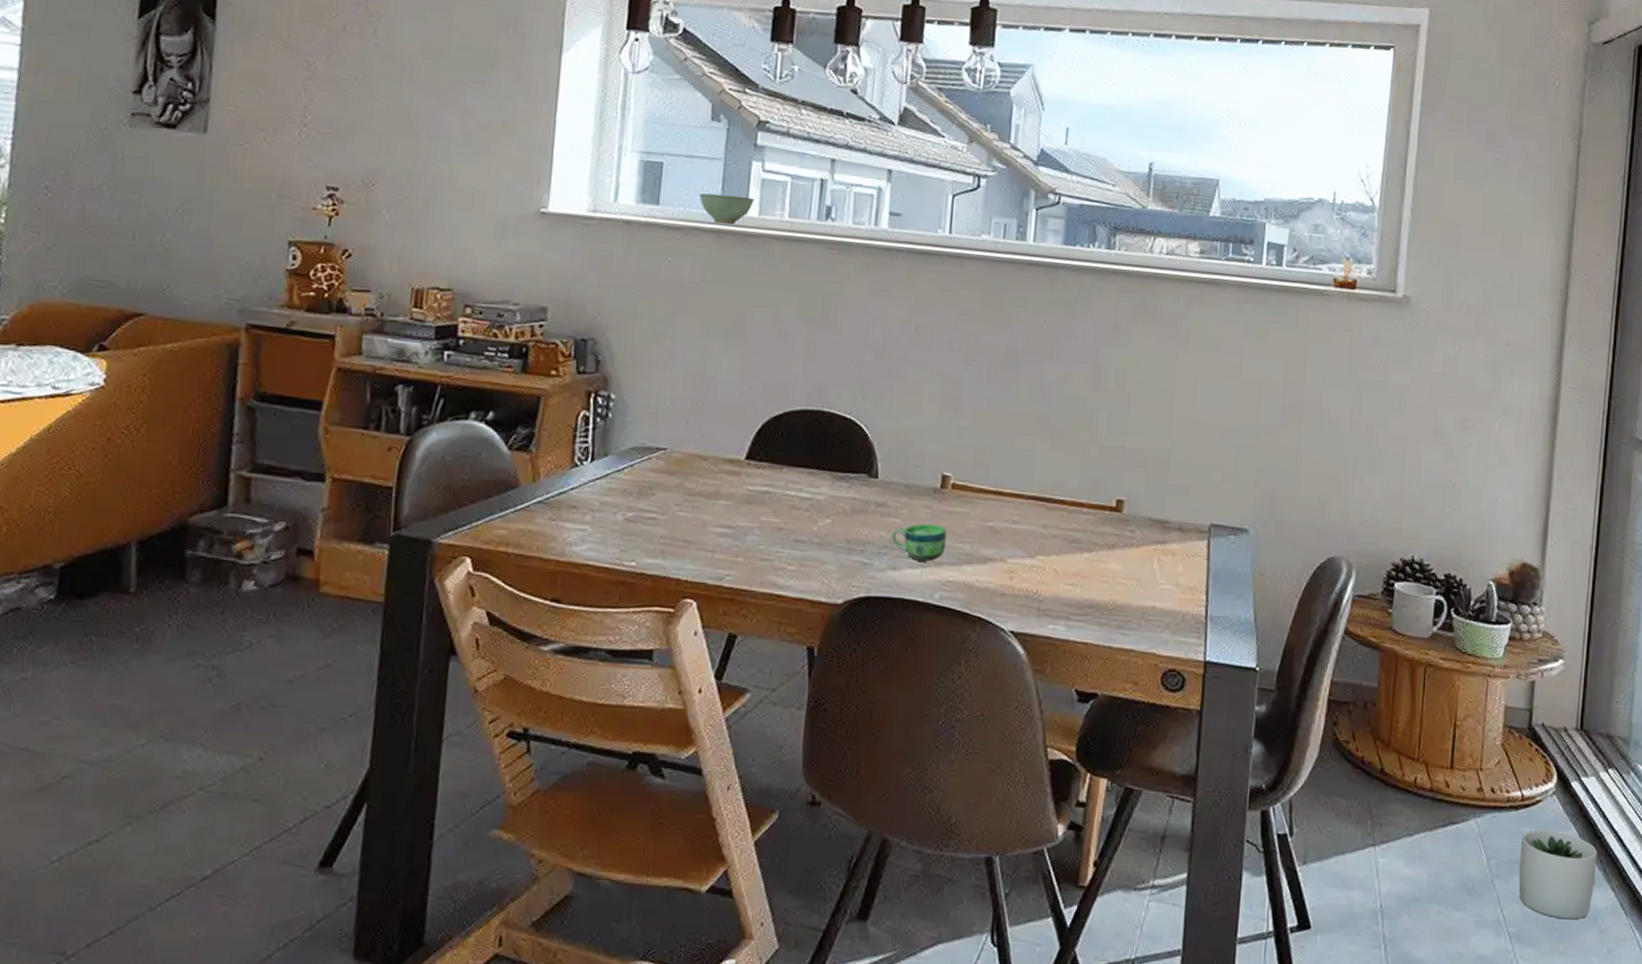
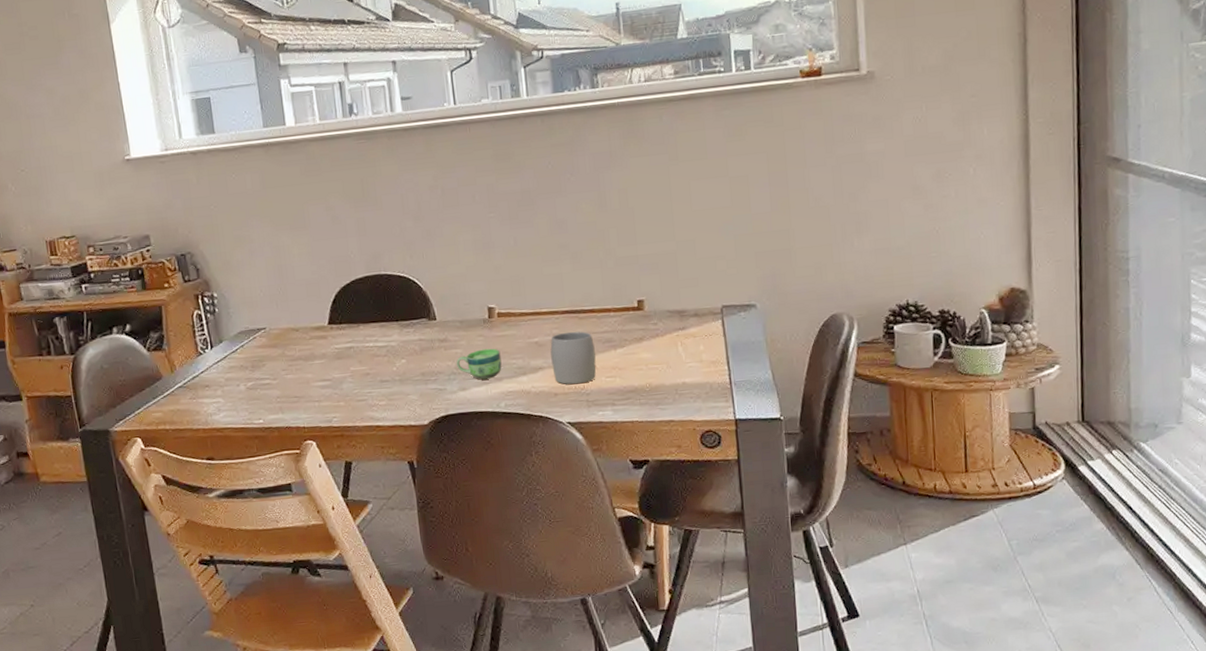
bowl: present [699,193,754,225] -> none [245,110,289,139]
mug: none [1004,521,1059,587] -> present [550,331,596,385]
planter: present [1518,829,1597,920] -> none [1037,509,1110,580]

